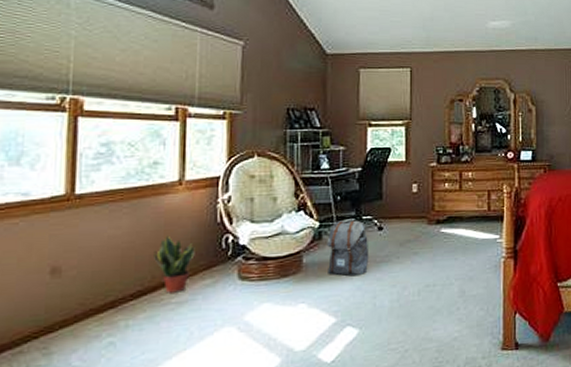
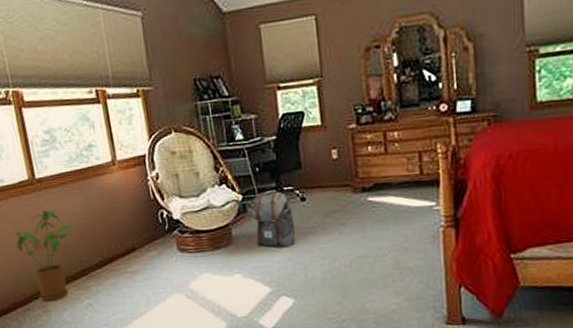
house plant: none [26,230,115,341] -> present [14,210,77,301]
potted plant: present [154,235,195,293] -> none [105,212,138,264]

